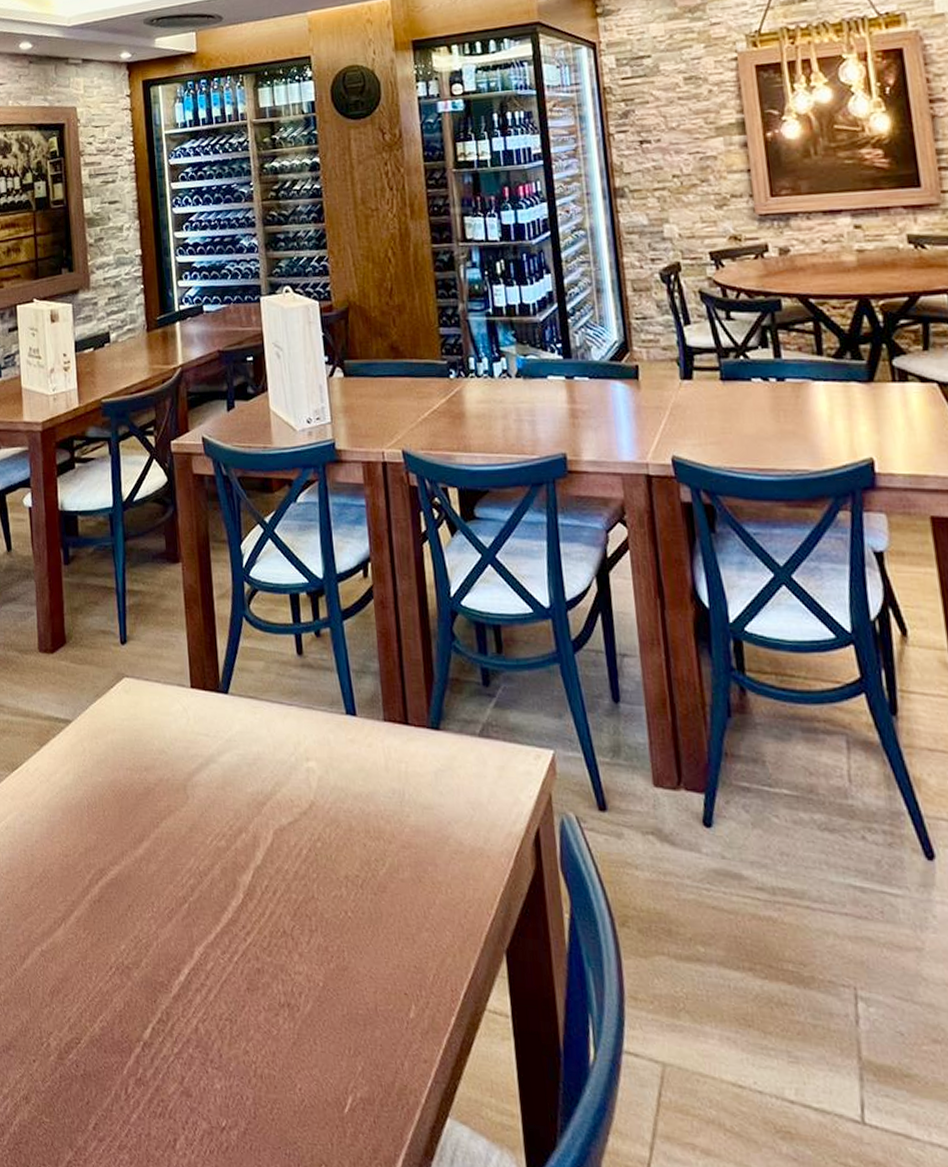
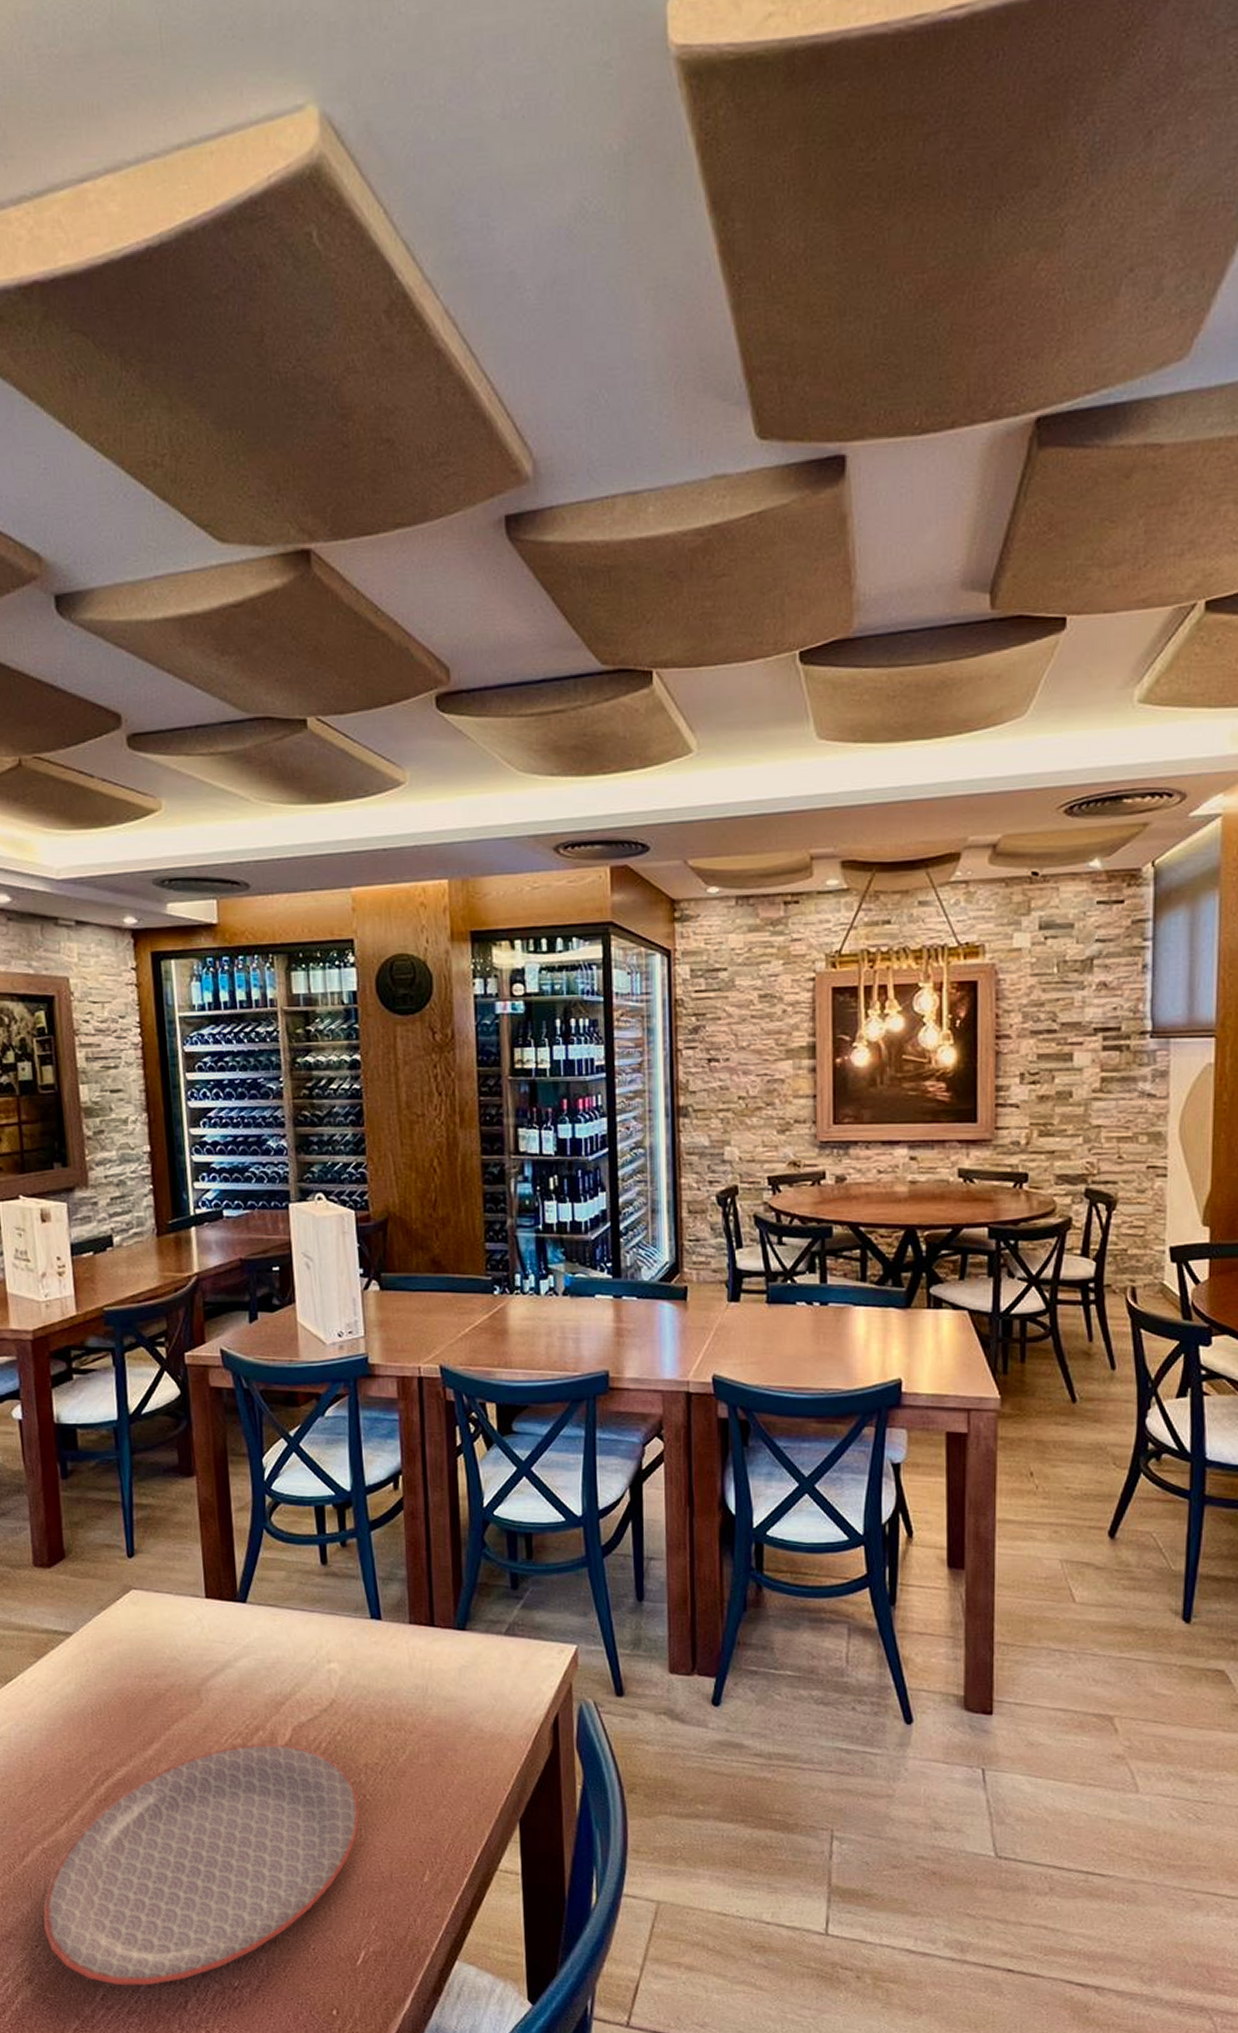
plate: none [40,846,342,1117] -> present [42,1743,360,1986]

